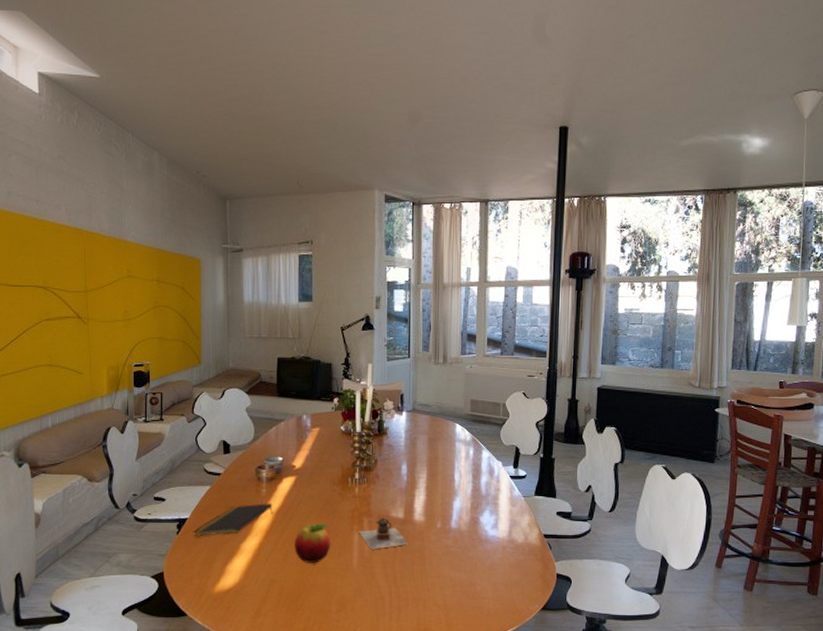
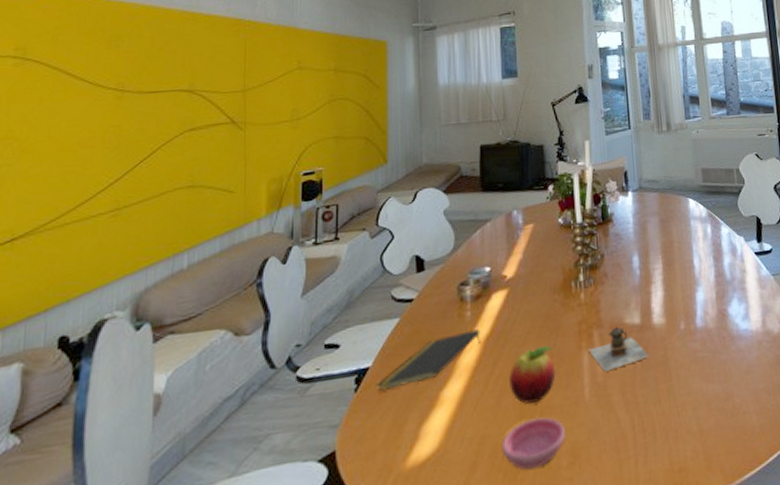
saucer: none [286,574,337,609] -> present [501,417,567,470]

